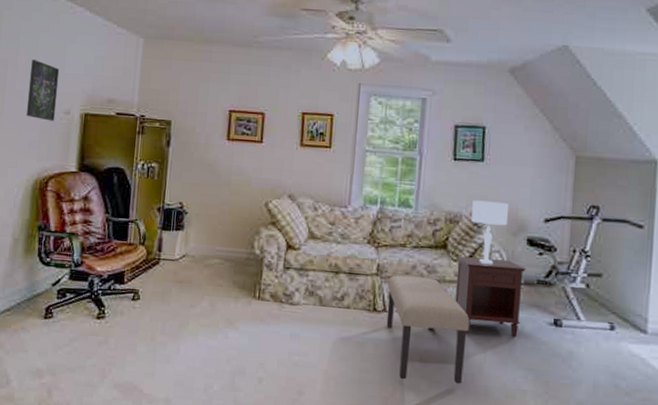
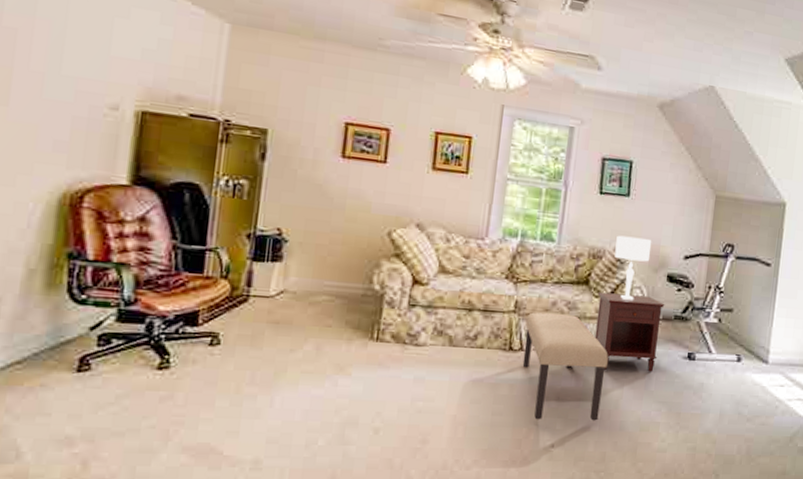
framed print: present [26,59,60,121] -> none [47,33,103,118]

